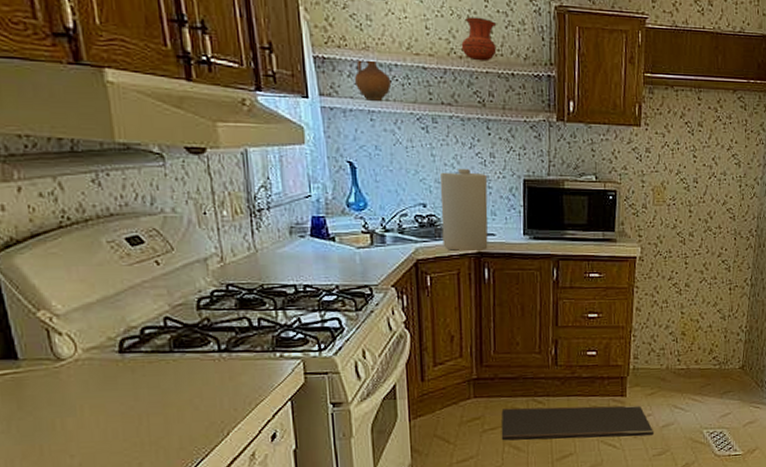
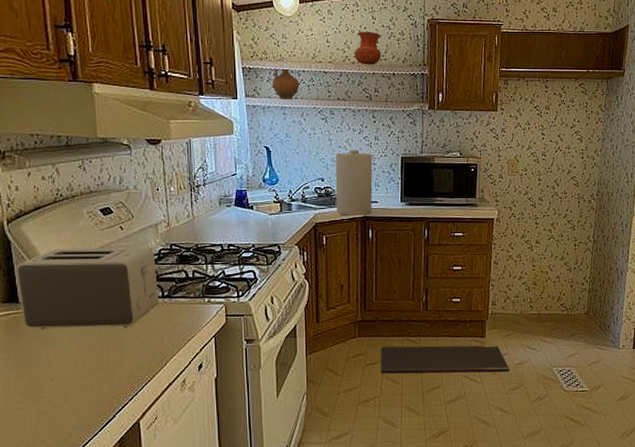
toaster: none [9,288,215,394] -> present [16,247,159,330]

